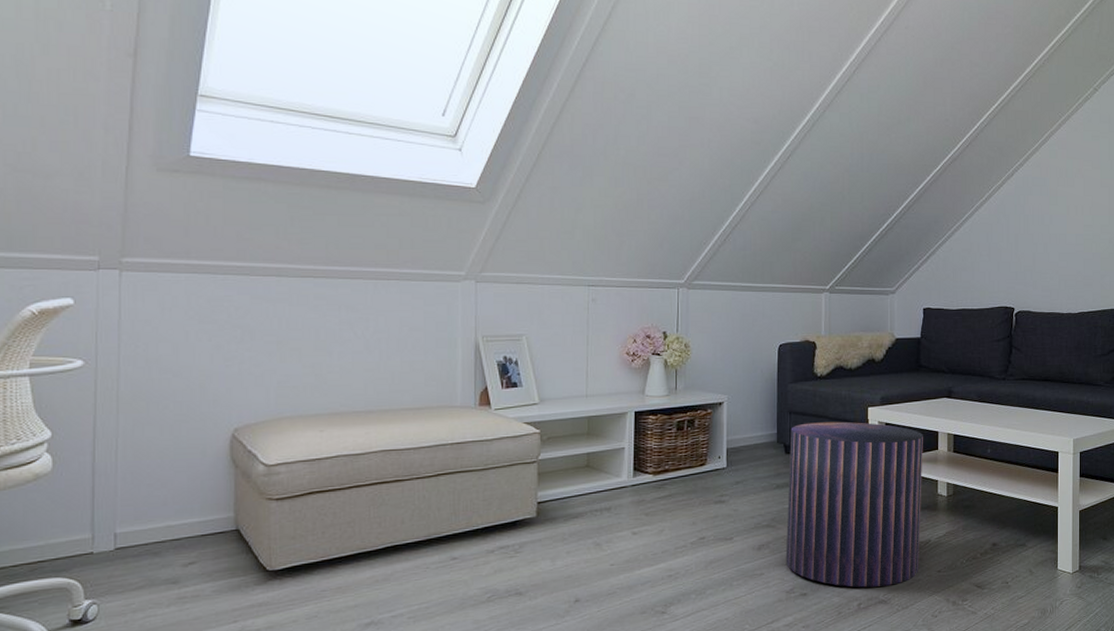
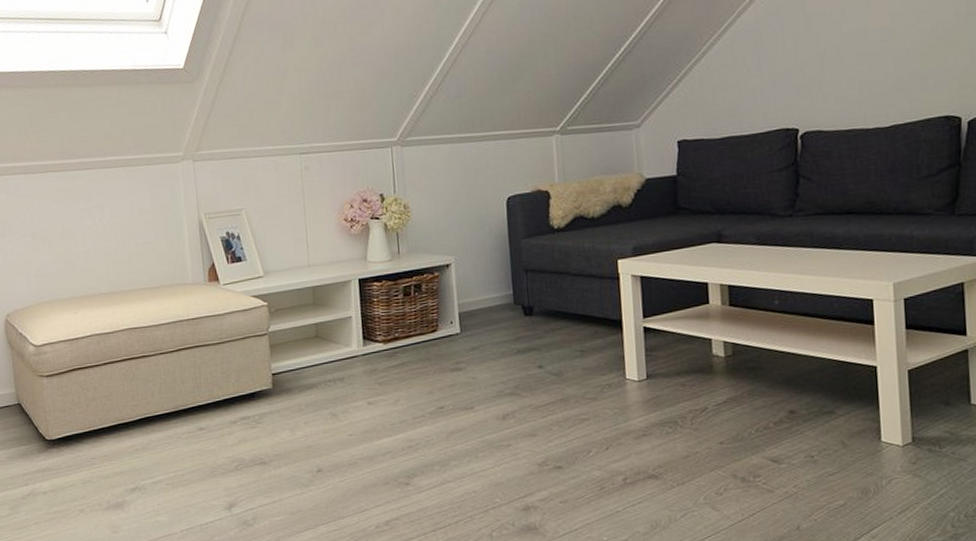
stool: present [785,421,923,588] -> none [528,277,695,461]

